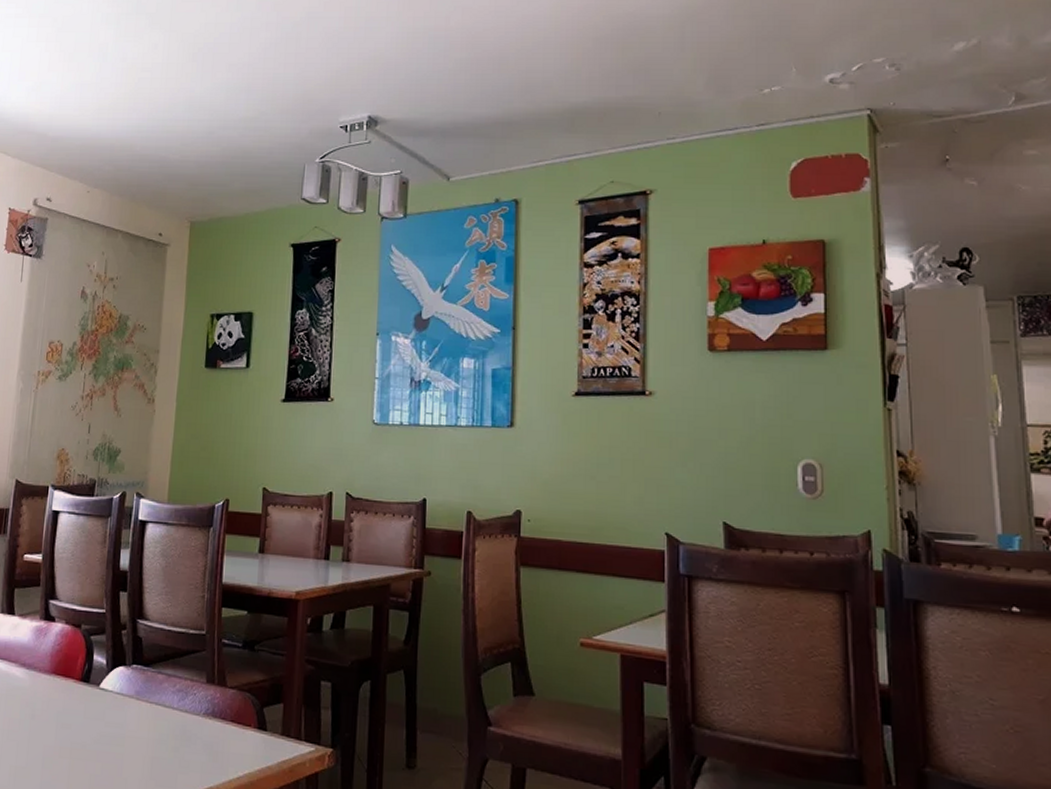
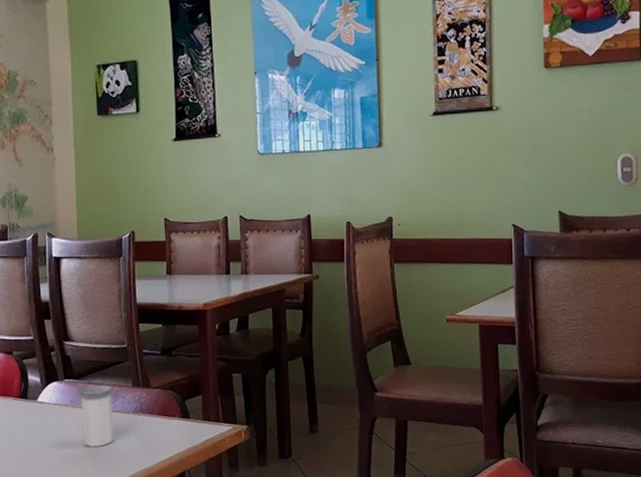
salt shaker: none [144,676,184,753] -> present [80,384,114,447]

